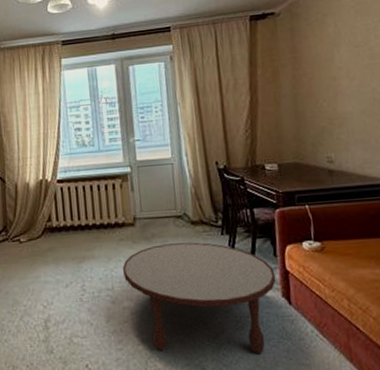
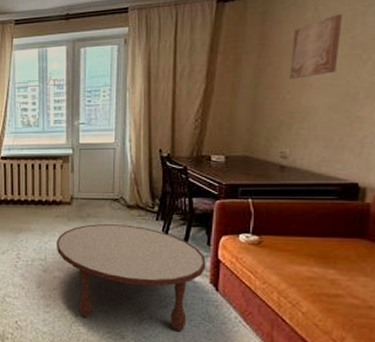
wall art: none [319,28,362,88] -> present [290,13,342,79]

